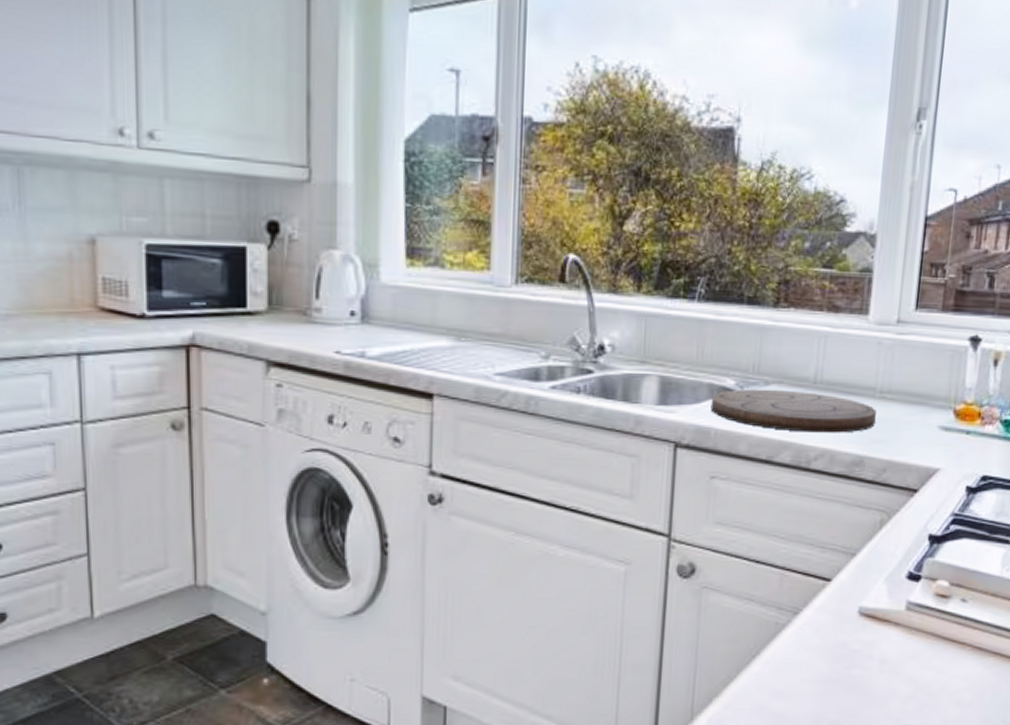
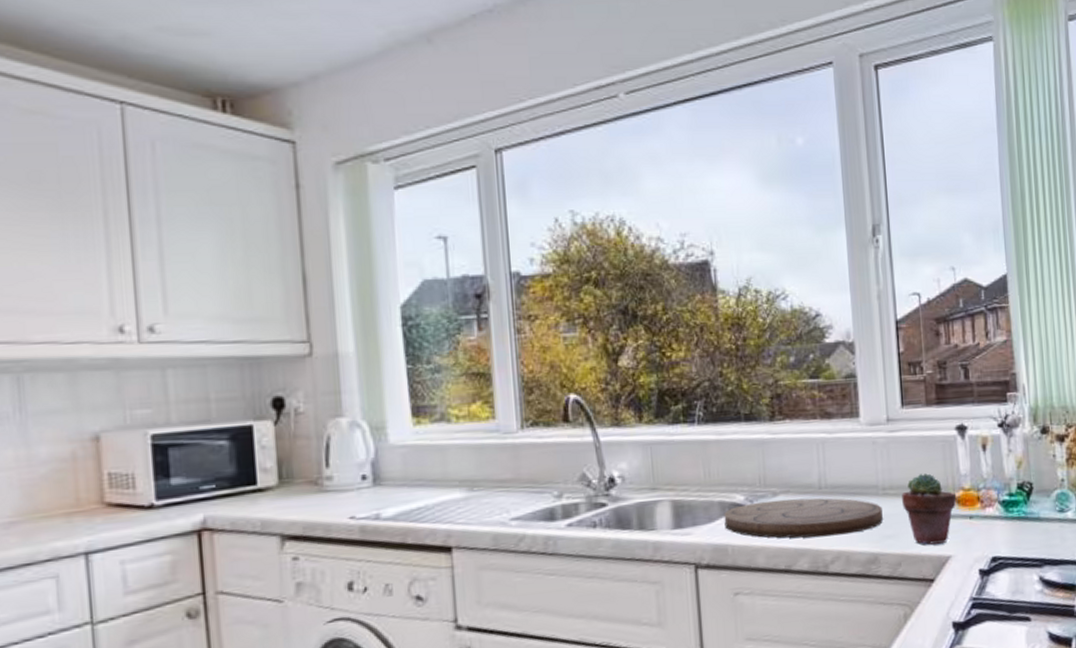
potted succulent: none [898,382,956,455] -> present [902,473,956,545]

